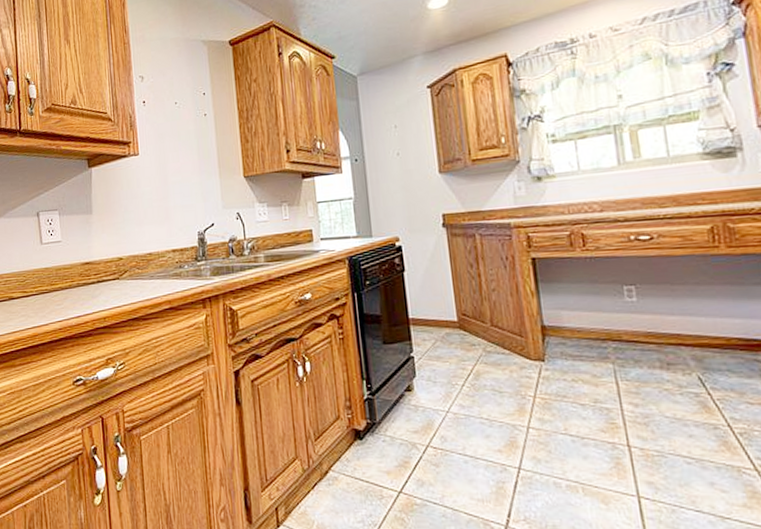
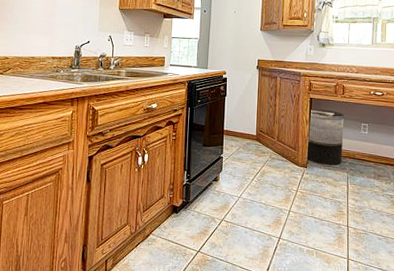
trash can: none [536,272,600,355] -> present [306,108,345,165]

